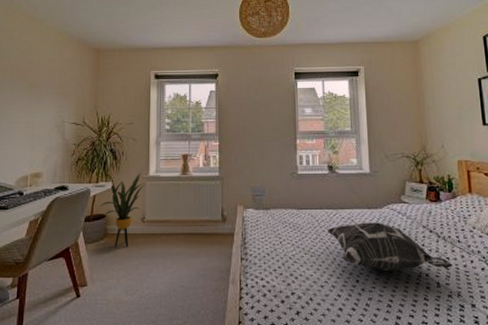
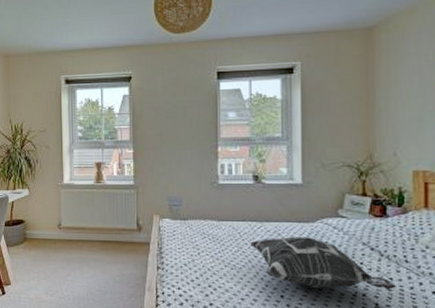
house plant: present [101,173,146,247] -> none [19,181,61,251]

